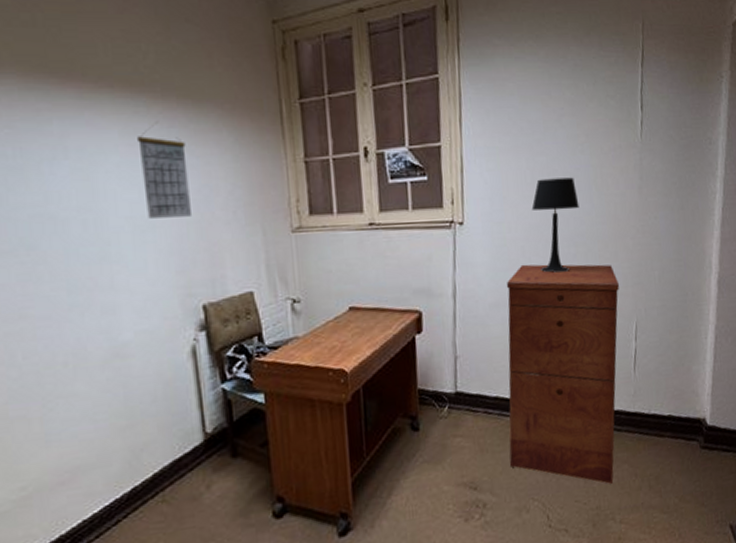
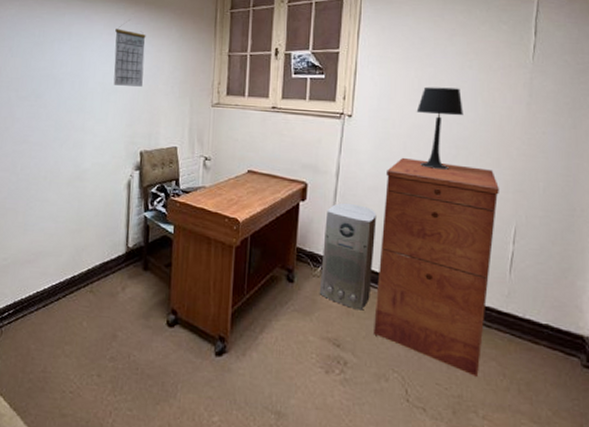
air purifier: none [446,326,503,445] -> present [319,202,377,311]

